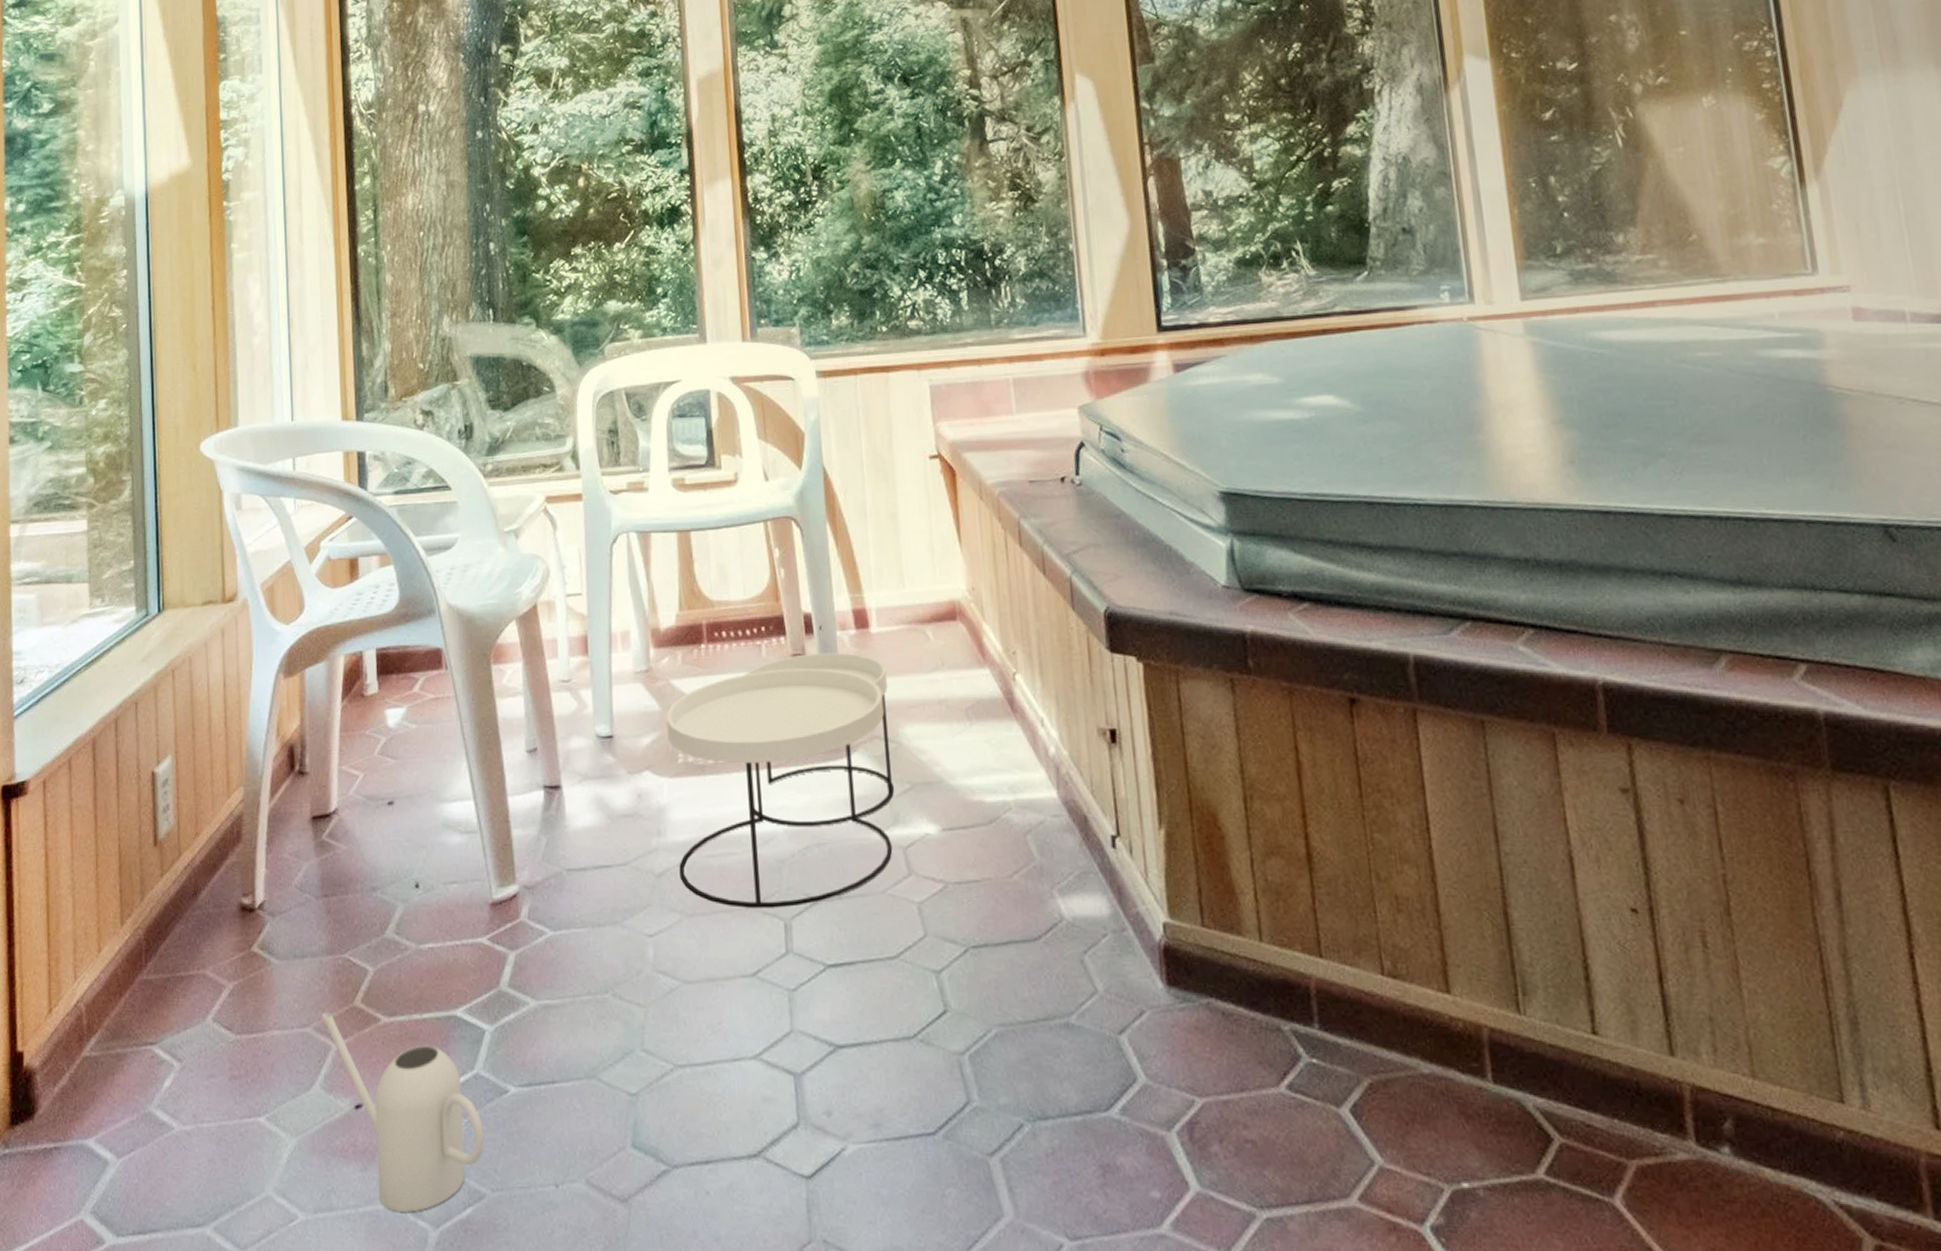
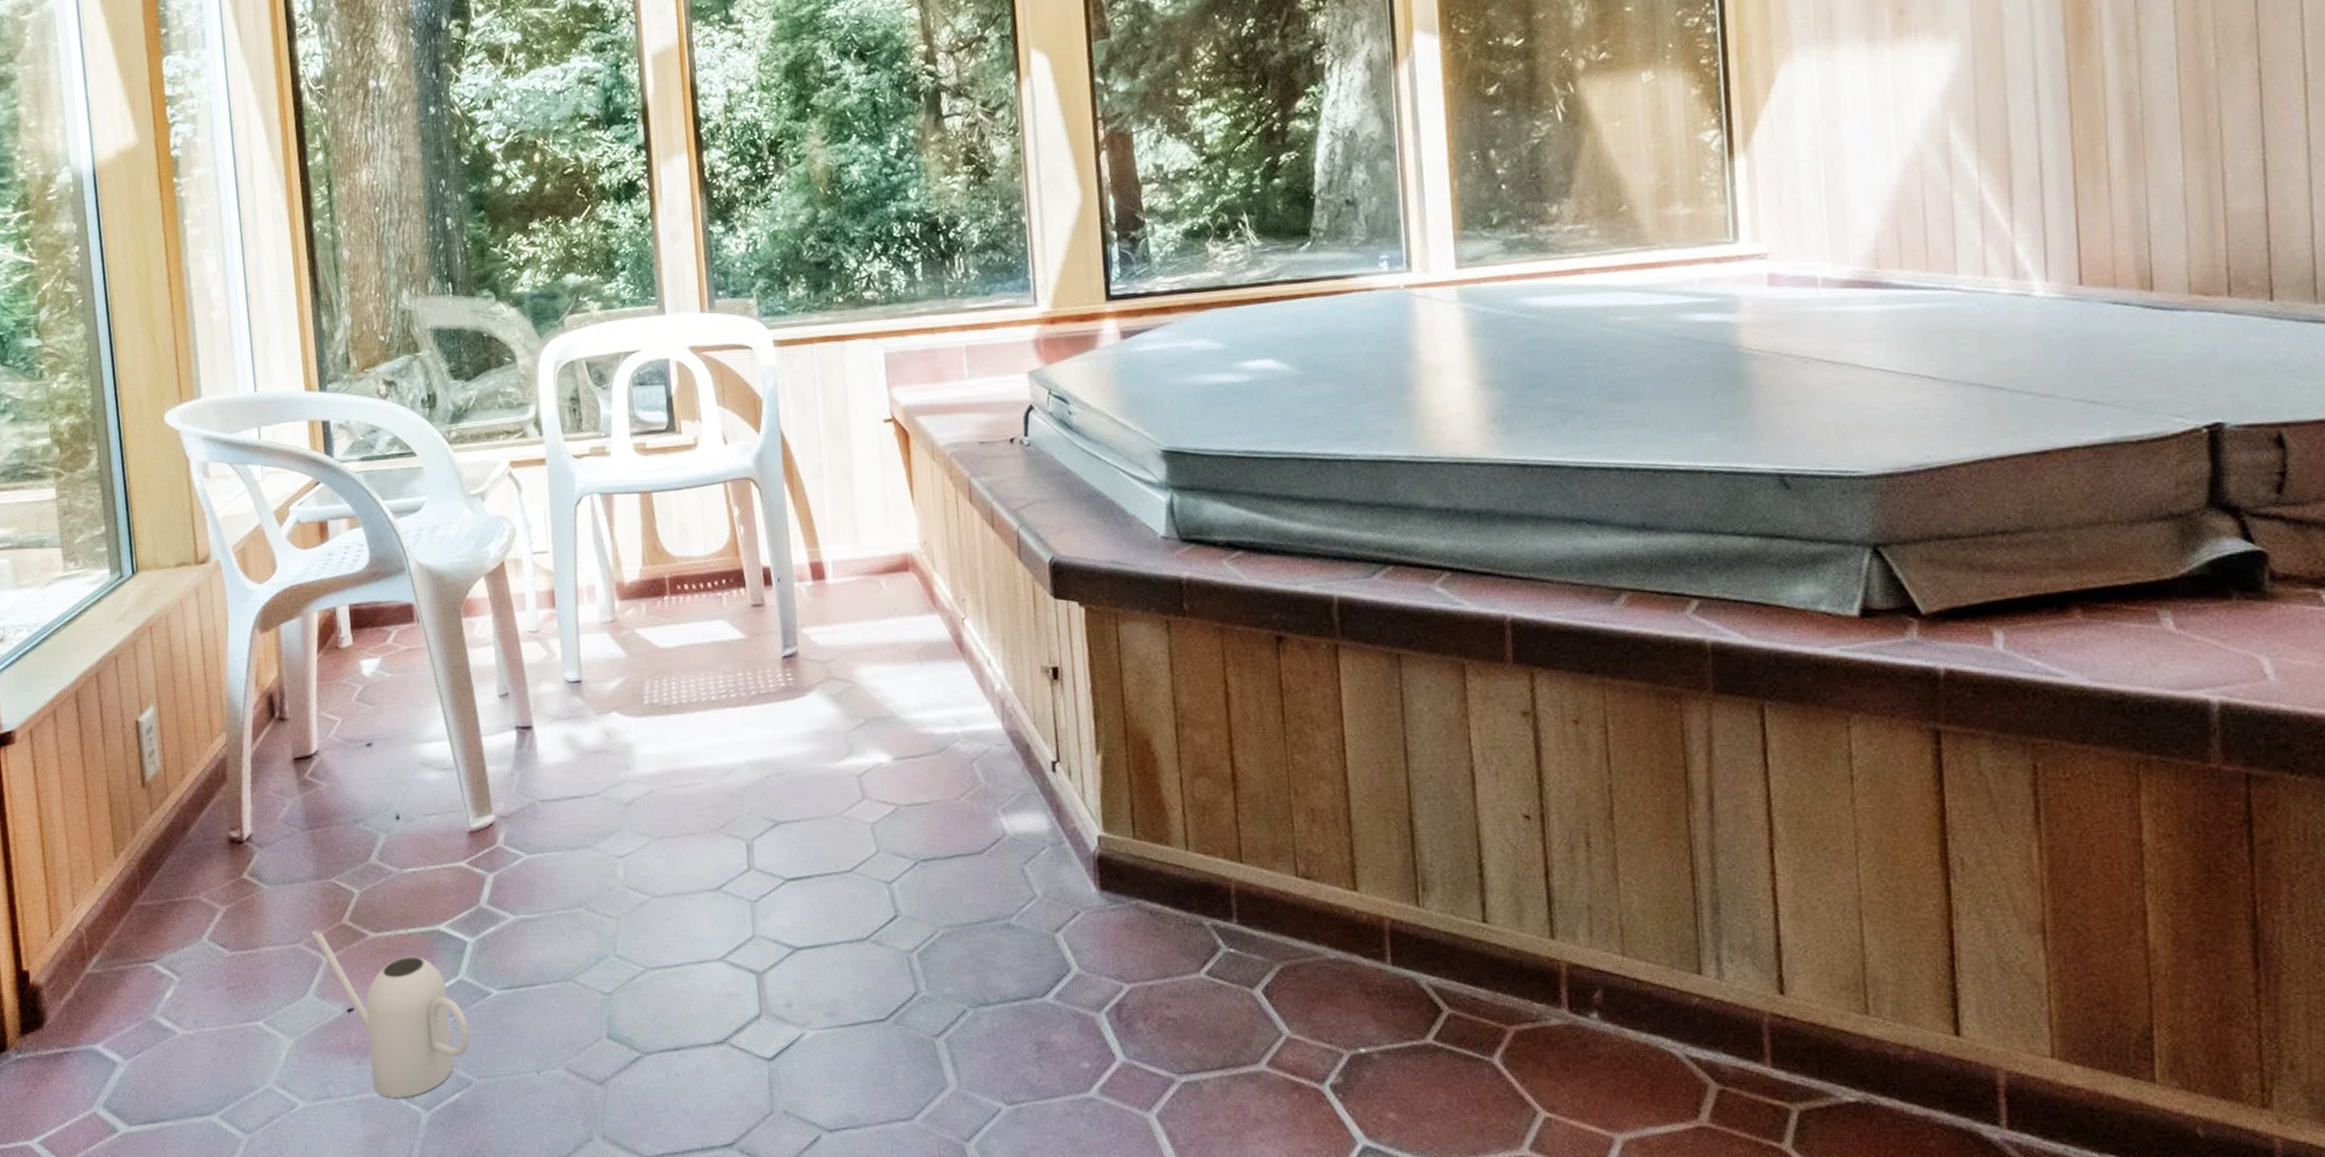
side table: present [666,652,895,908] -> none [631,602,850,831]

